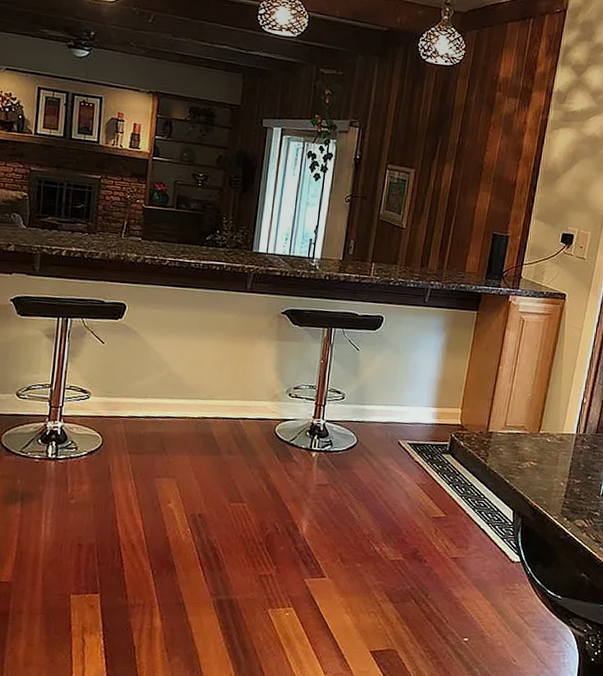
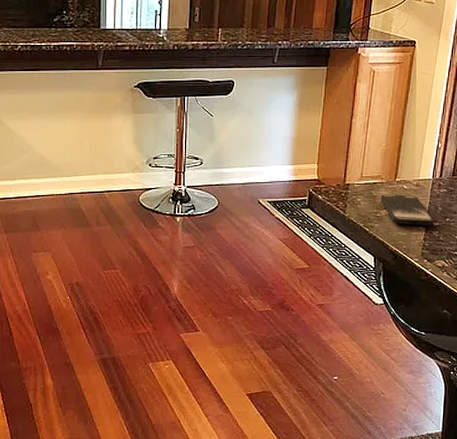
smartphone: none [523,446,576,482] -> present [380,194,434,225]

